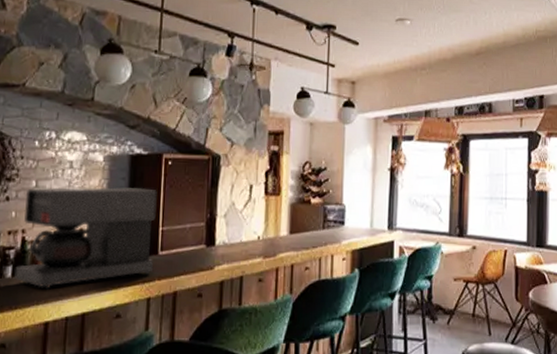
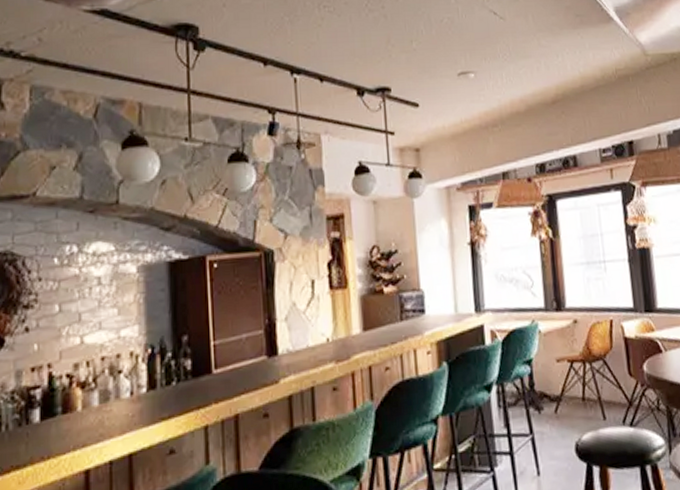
coffee maker: present [14,187,157,290] -> none [43,298,209,432]

